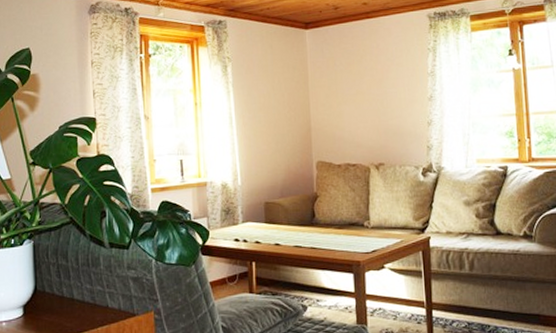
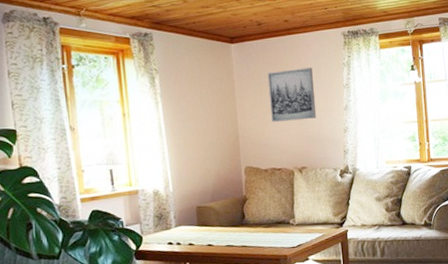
wall art: none [343,54,397,114] -> present [267,68,317,123]

